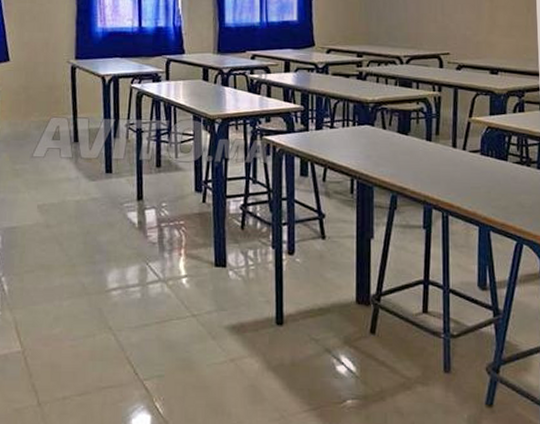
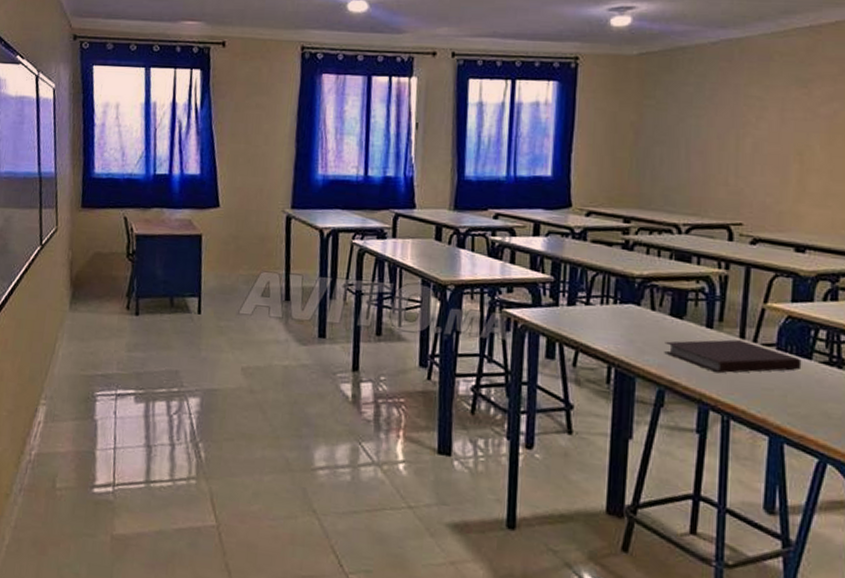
notebook: none [395,149,500,178] -> present [664,339,802,374]

